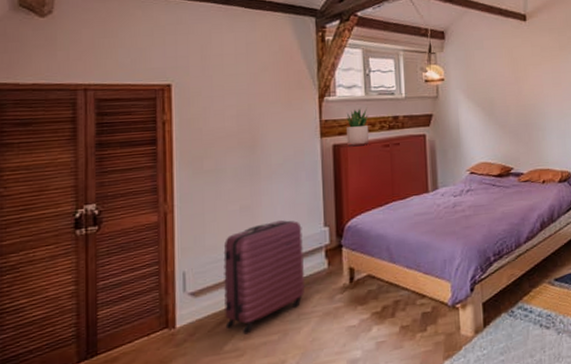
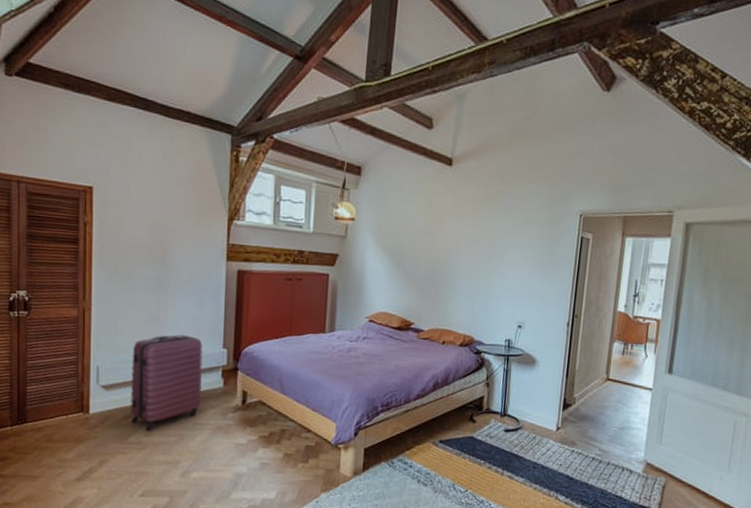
planter: present [345,108,370,147] -> none [251,237,275,276]

